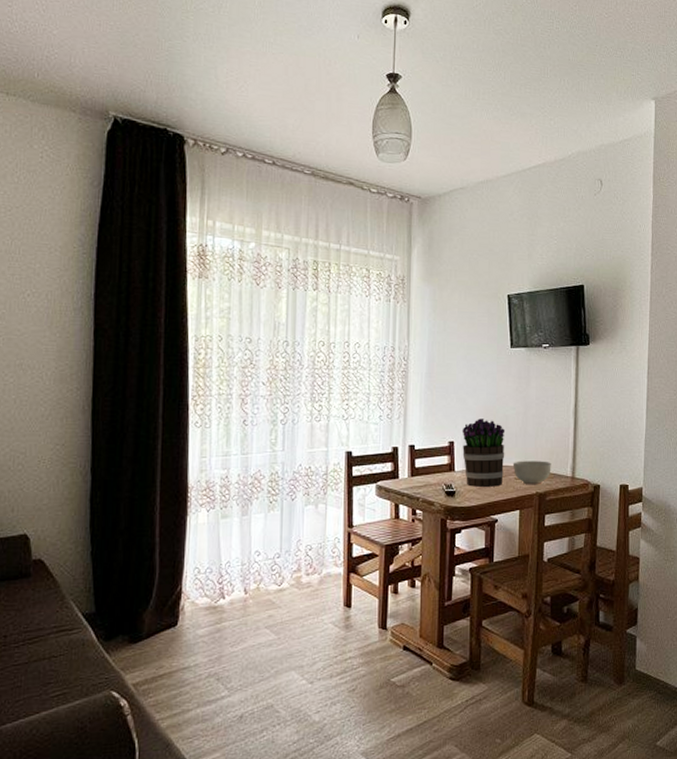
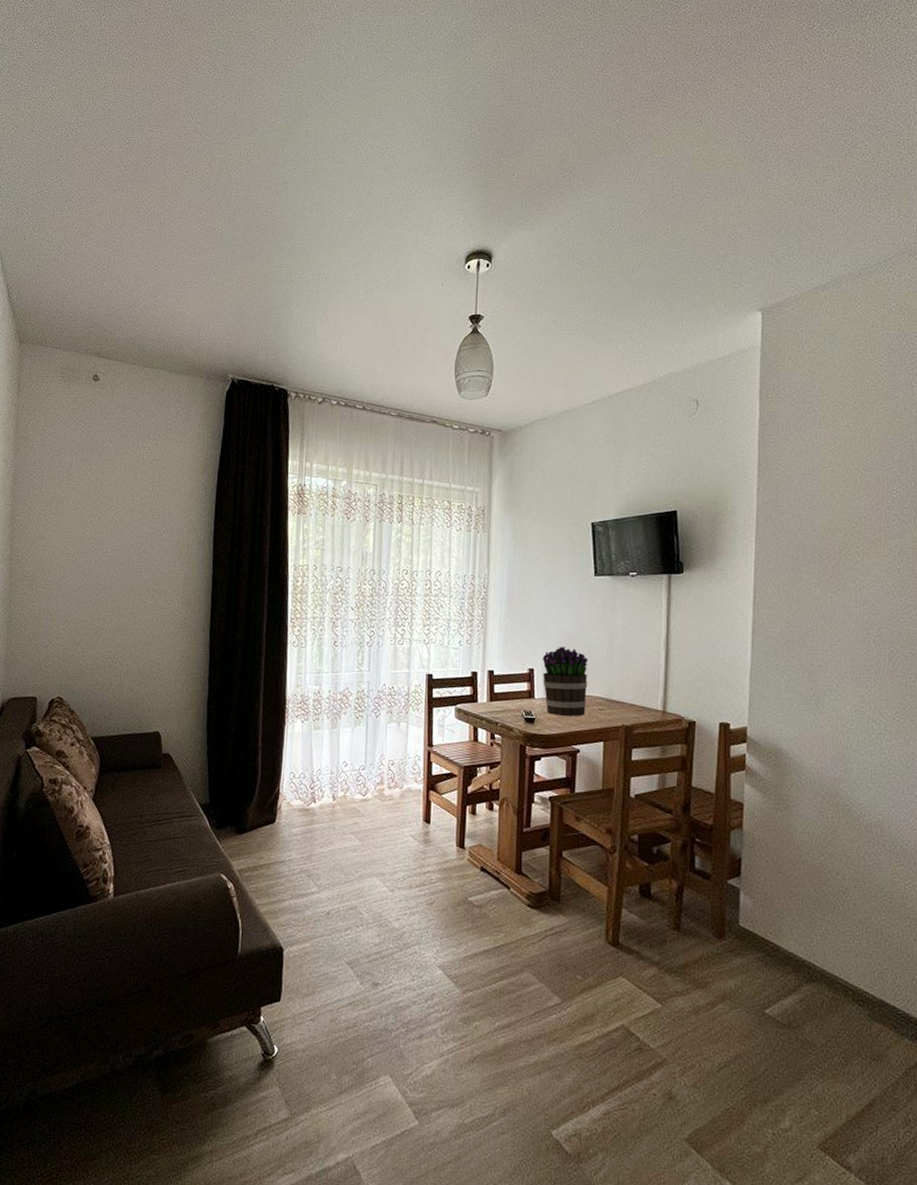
bowl: present [512,461,551,485] -> none [596,691,639,717]

